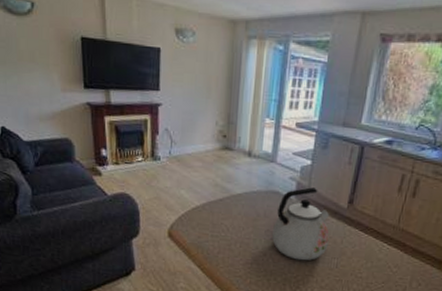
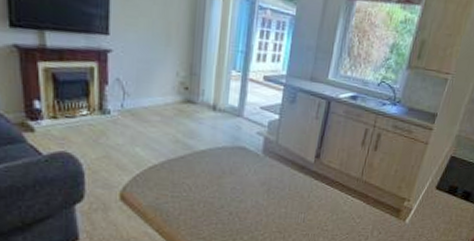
kettle: present [272,187,330,261] -> none [238,142,298,218]

